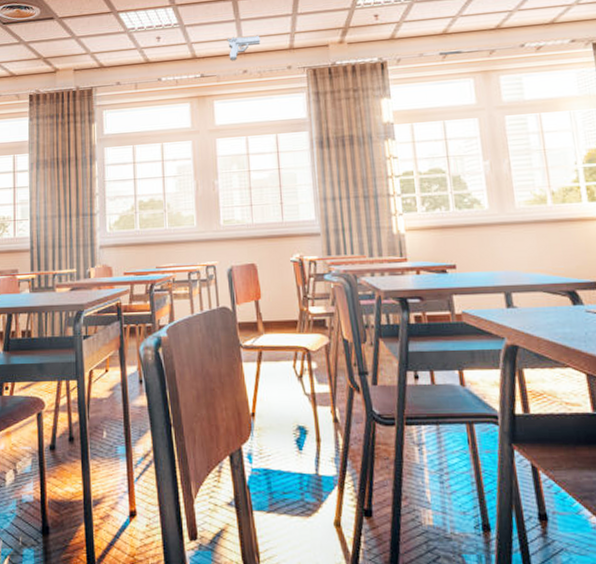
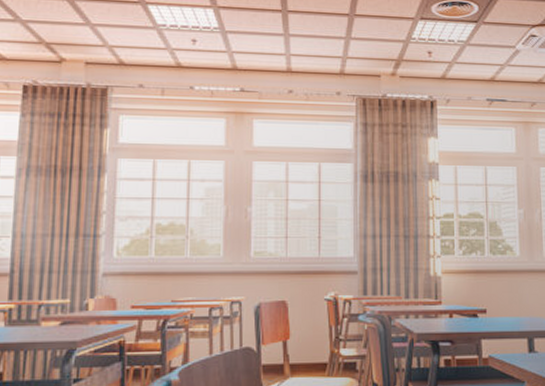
projector: present [227,35,261,61] -> none [273,51,310,79]

